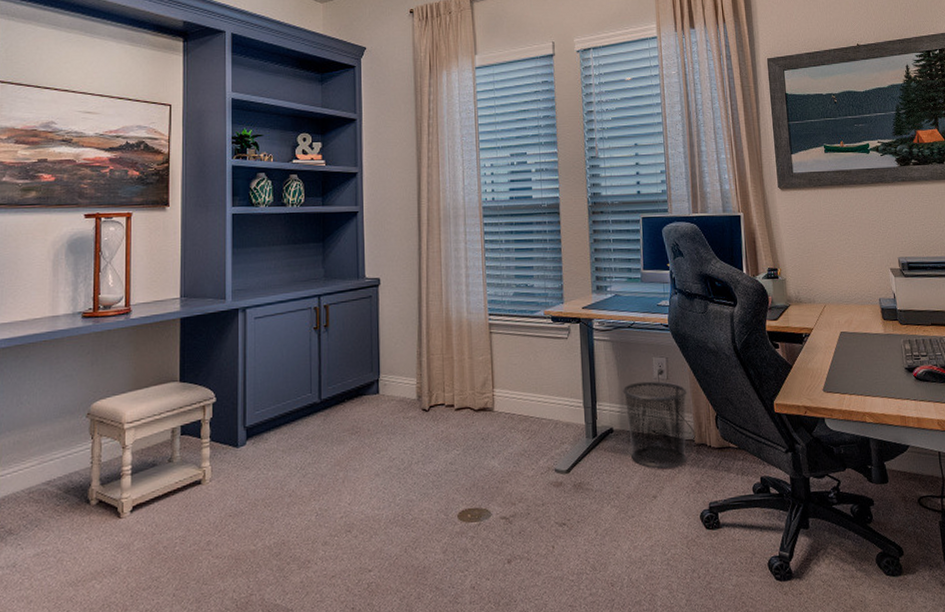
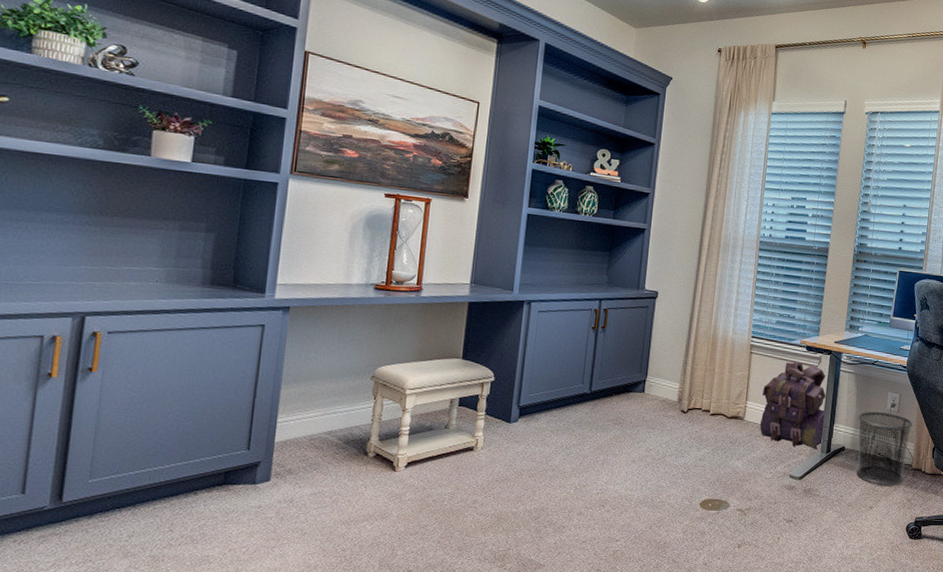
backpack: none [510,336,588,436] -> present [759,362,826,450]

